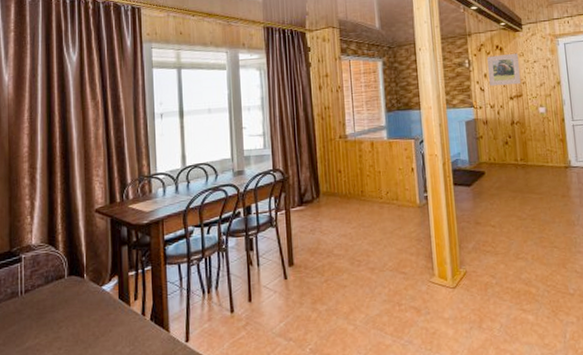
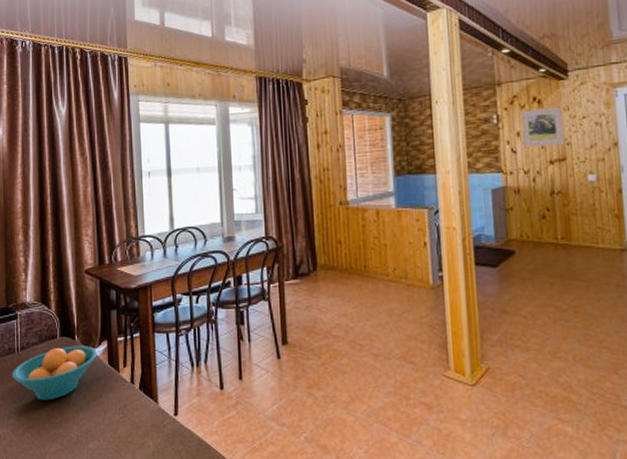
fruit bowl: none [14,283,108,342] -> present [11,346,98,401]

